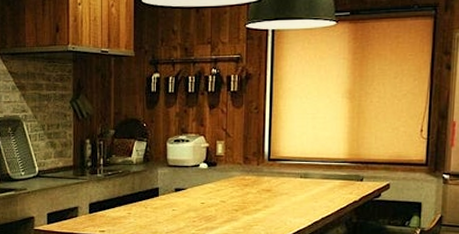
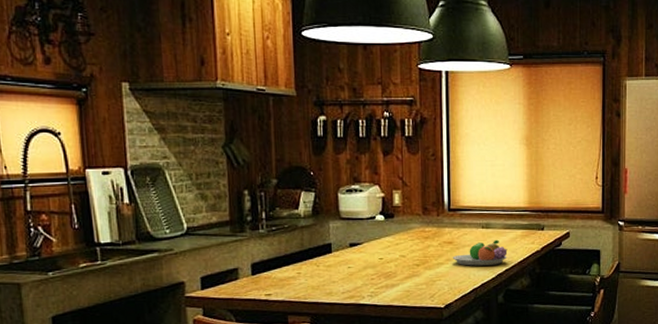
fruit bowl: none [270,189,325,213] -> present [452,239,508,266]

